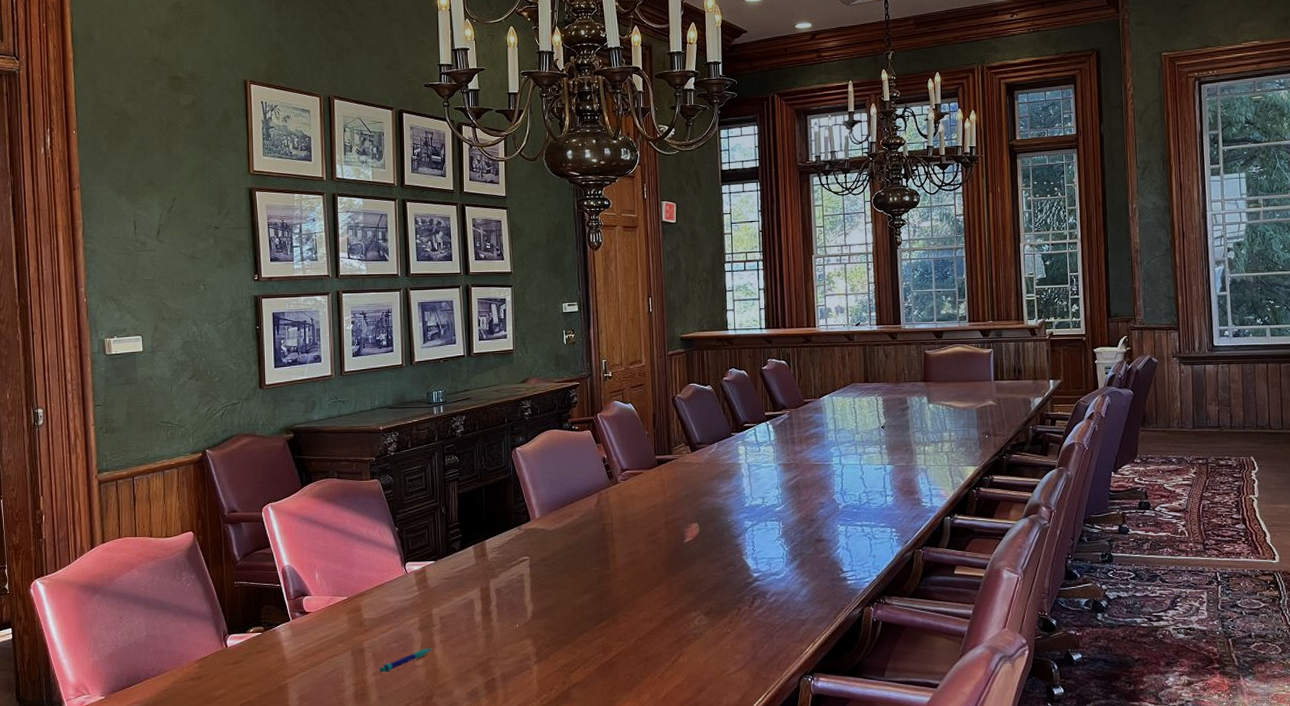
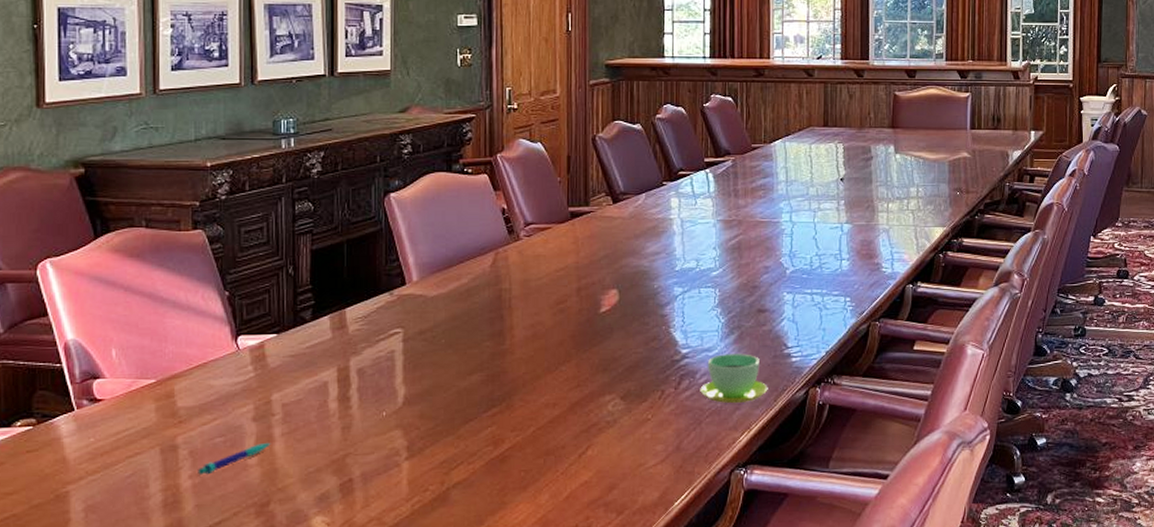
cup: none [770,577,828,620] -> present [700,354,768,404]

